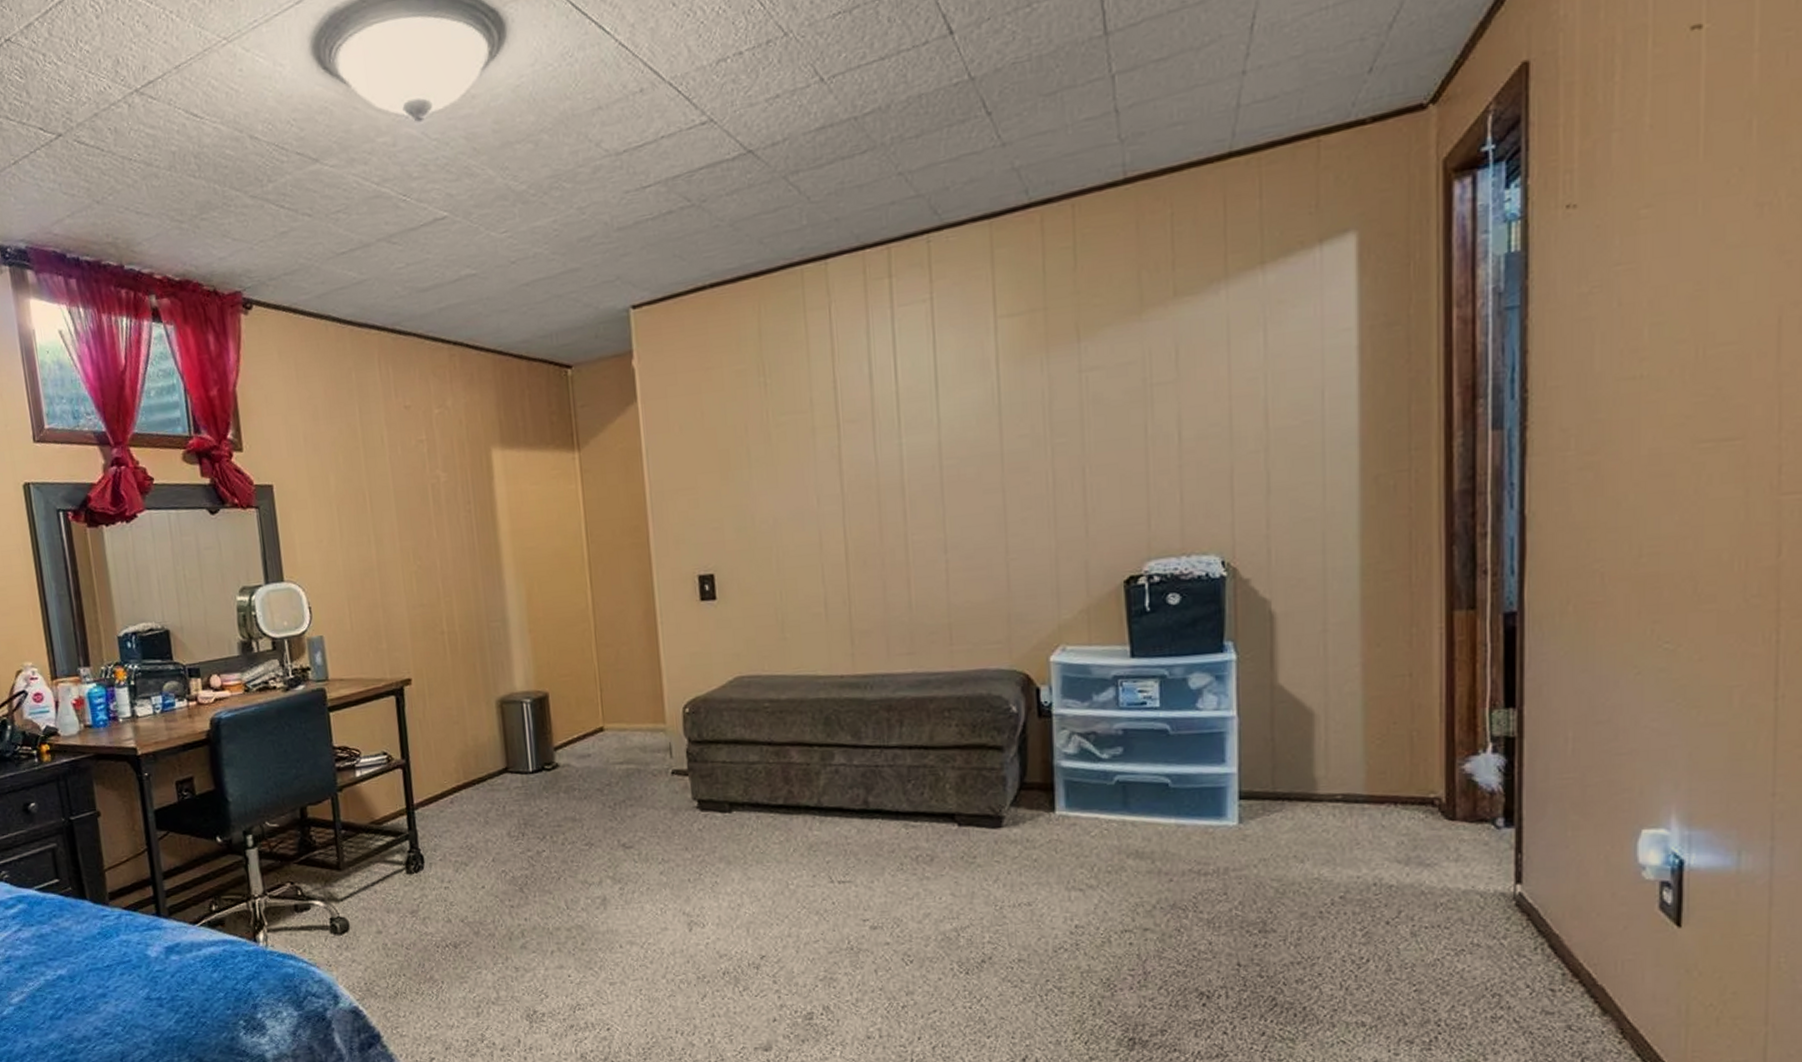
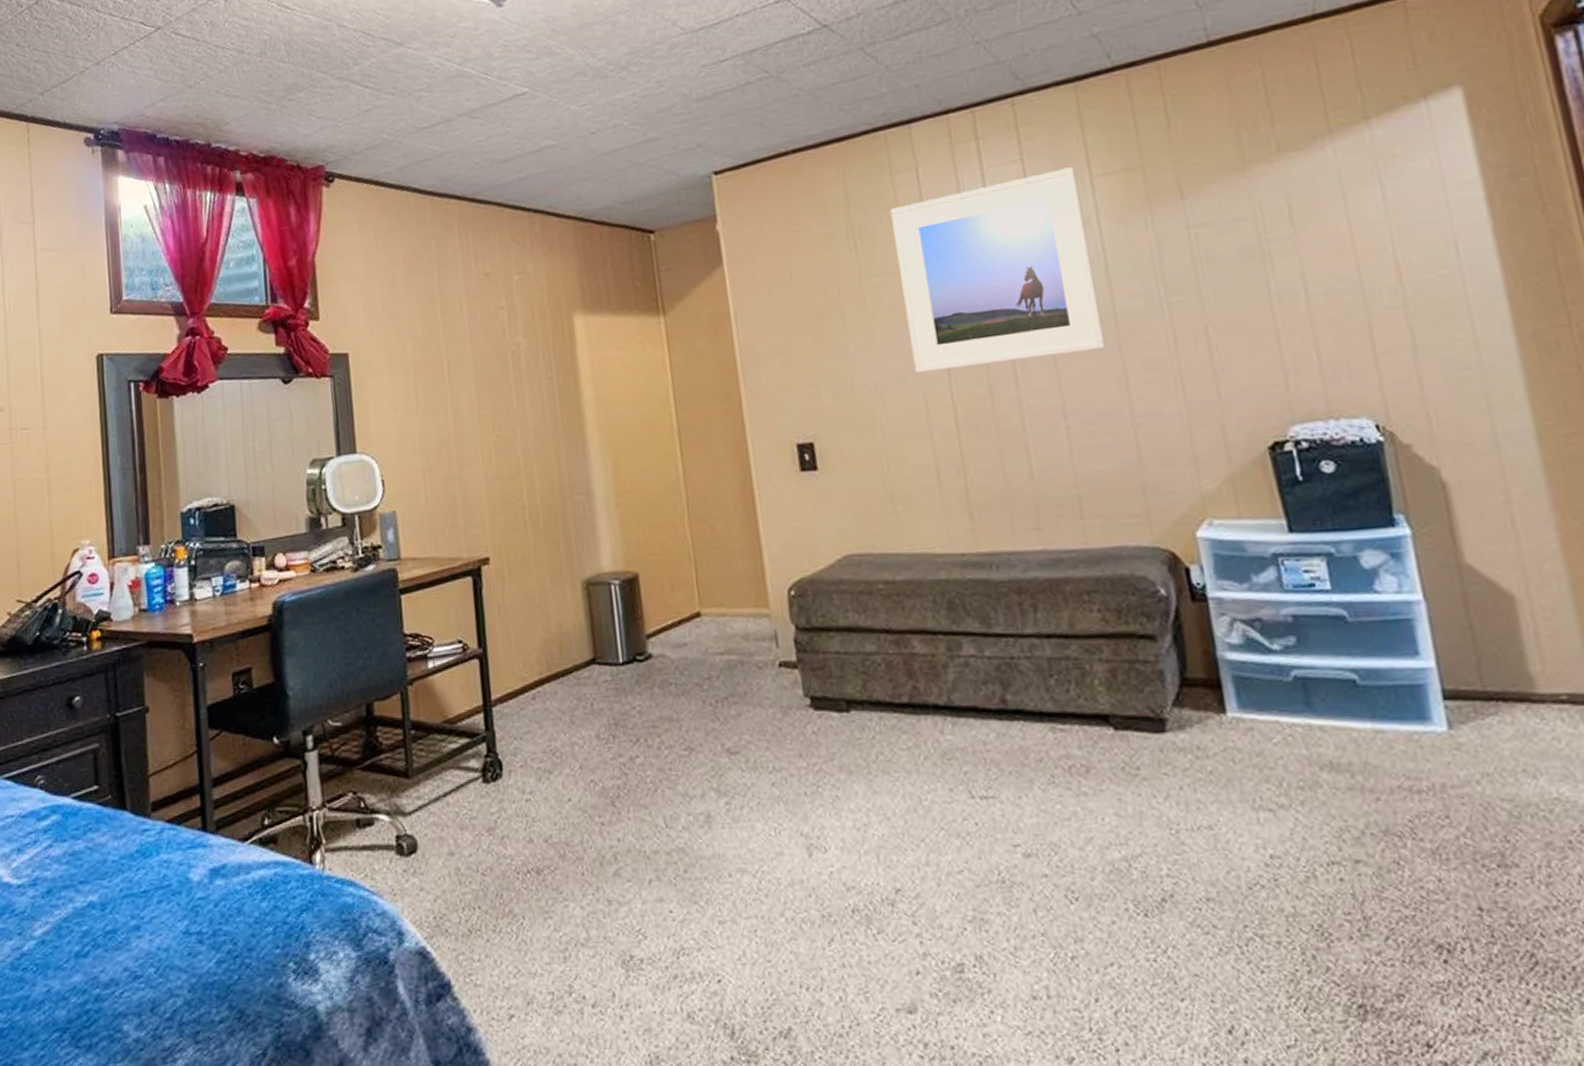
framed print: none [801,307,990,509] -> present [890,167,1106,373]

